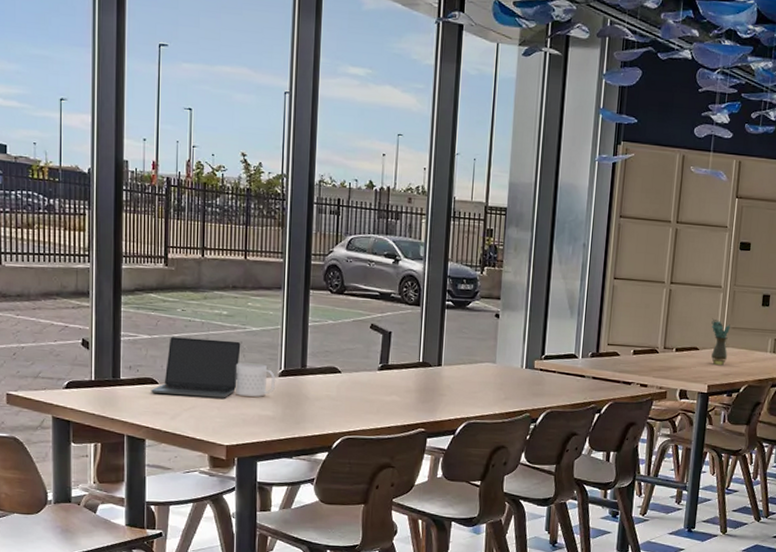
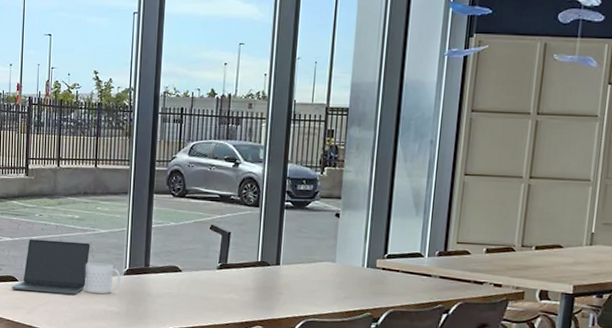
vase: present [711,318,730,365] -> none [577,214,601,264]

